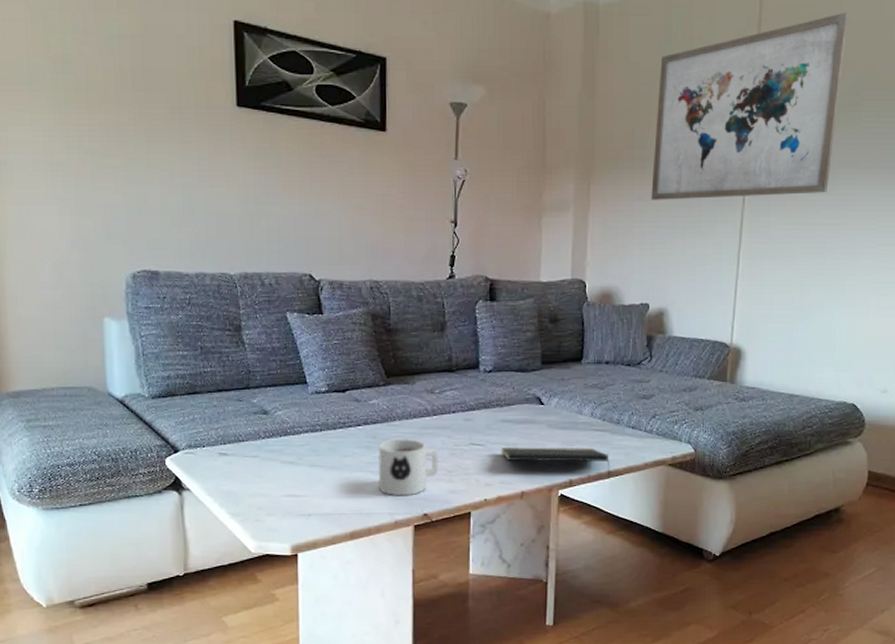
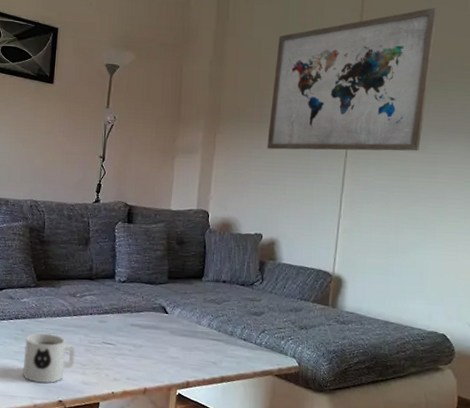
notepad: present [501,446,610,474] -> none [129,348,223,379]

